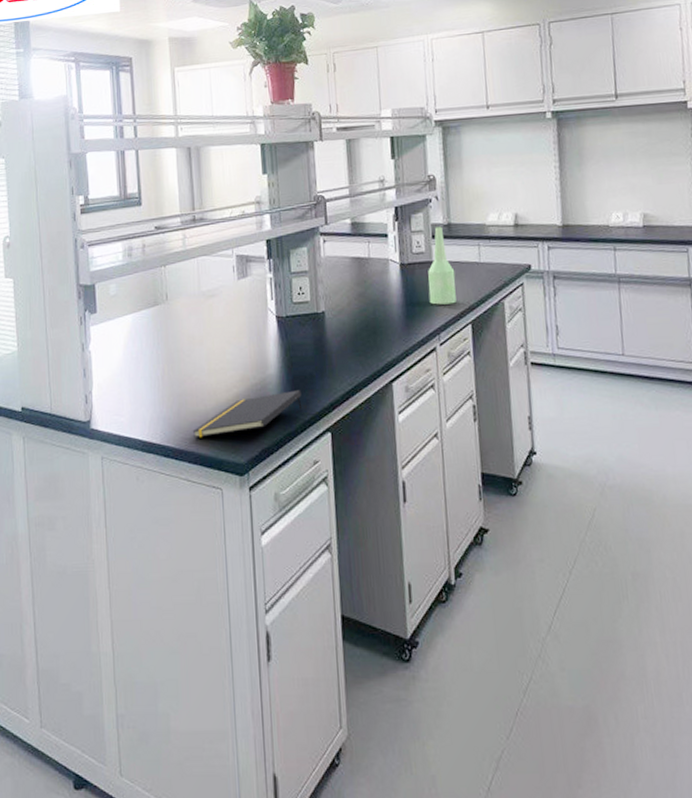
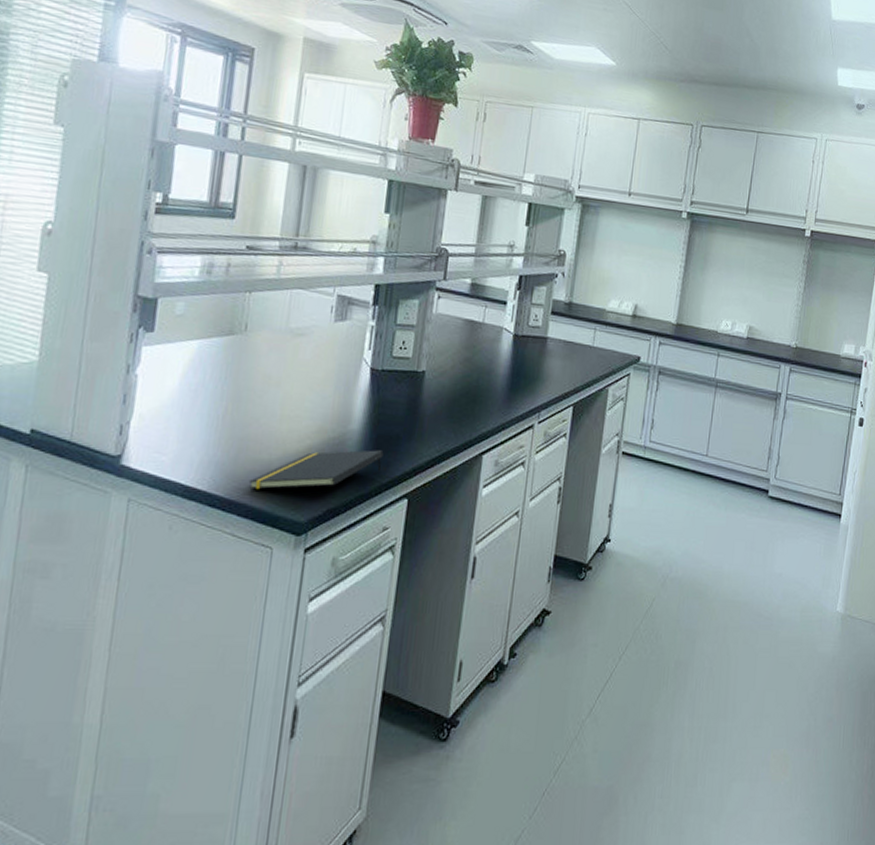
bottle: present [428,226,457,305] -> none [536,303,567,384]

